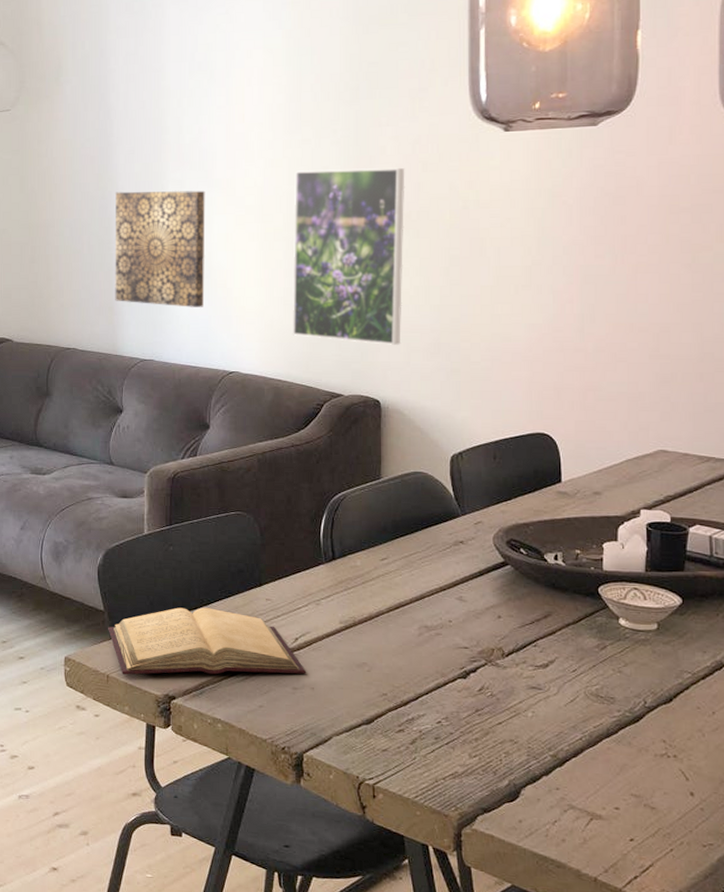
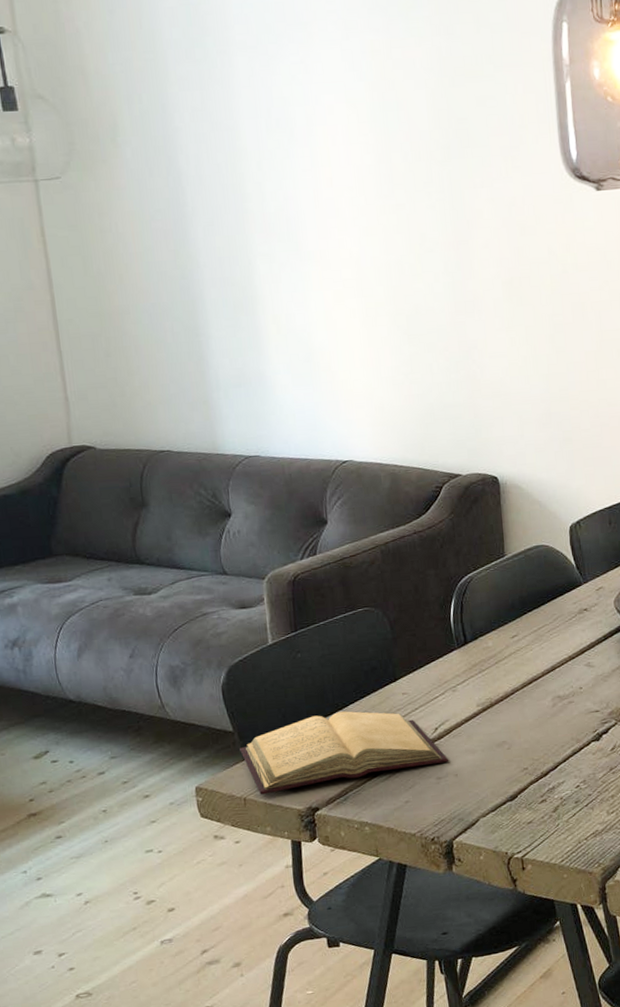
wall art: present [115,190,205,307] -> none [197,264,308,395]
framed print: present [292,167,405,345] -> none [392,232,513,420]

